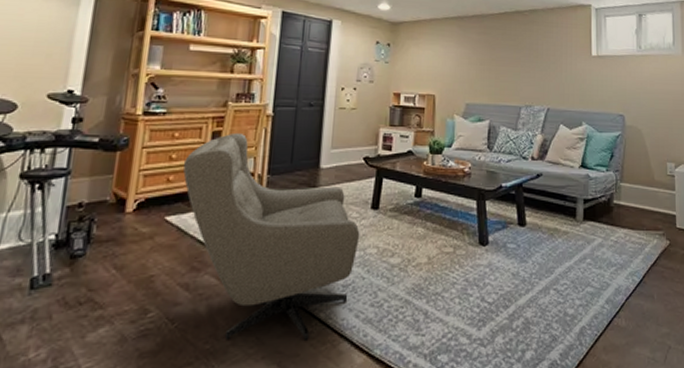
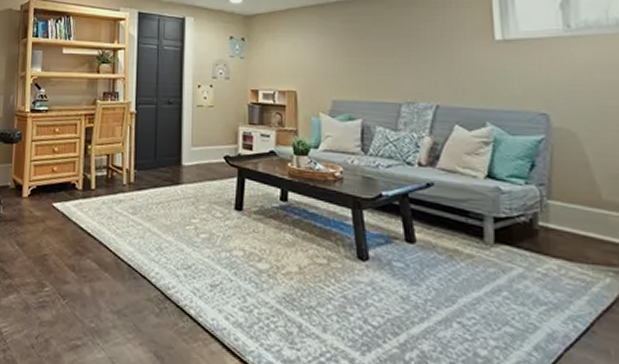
armchair: present [183,132,360,341] -> none [63,129,225,335]

